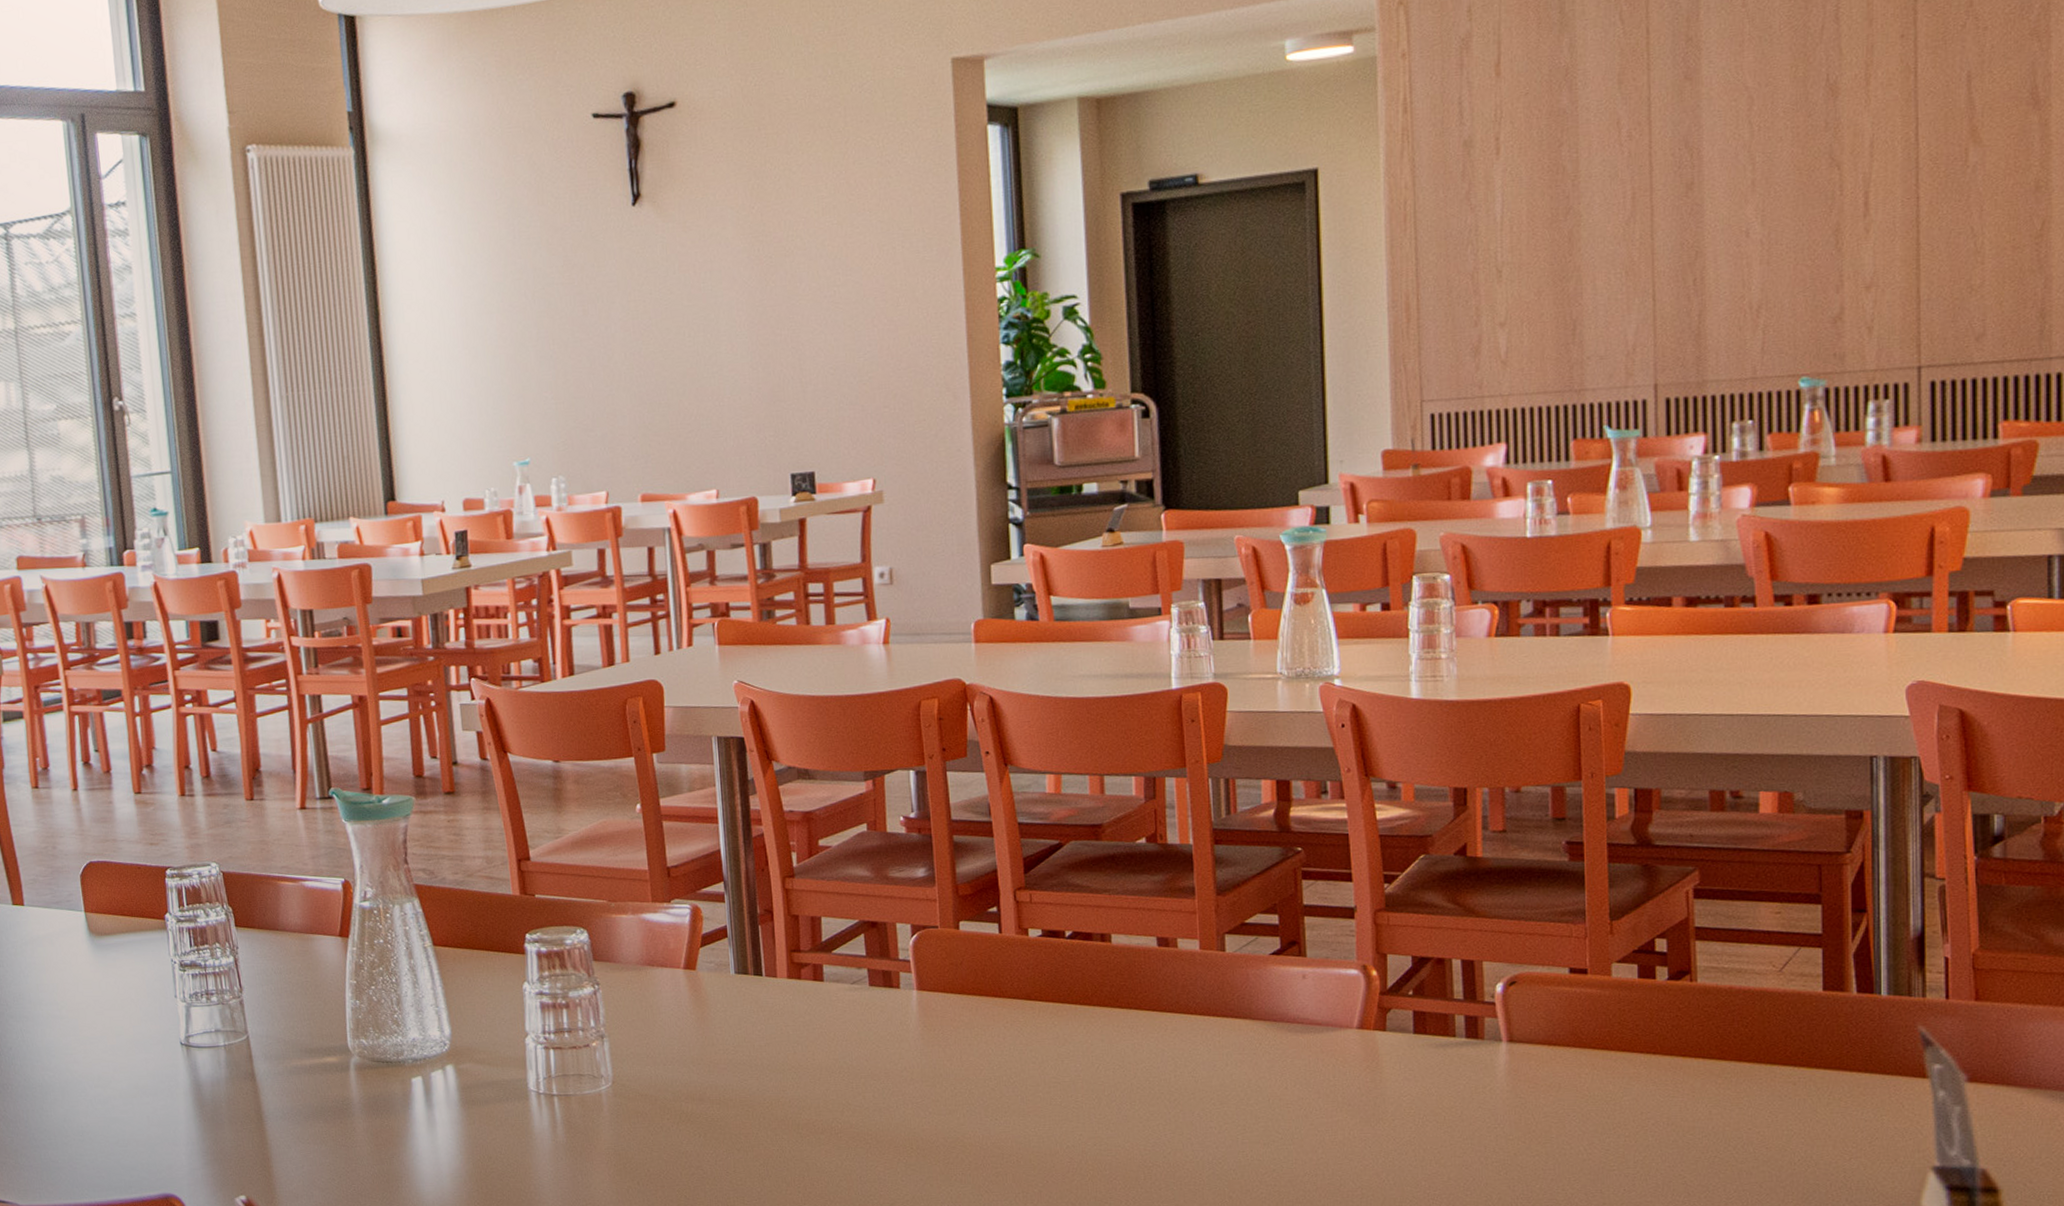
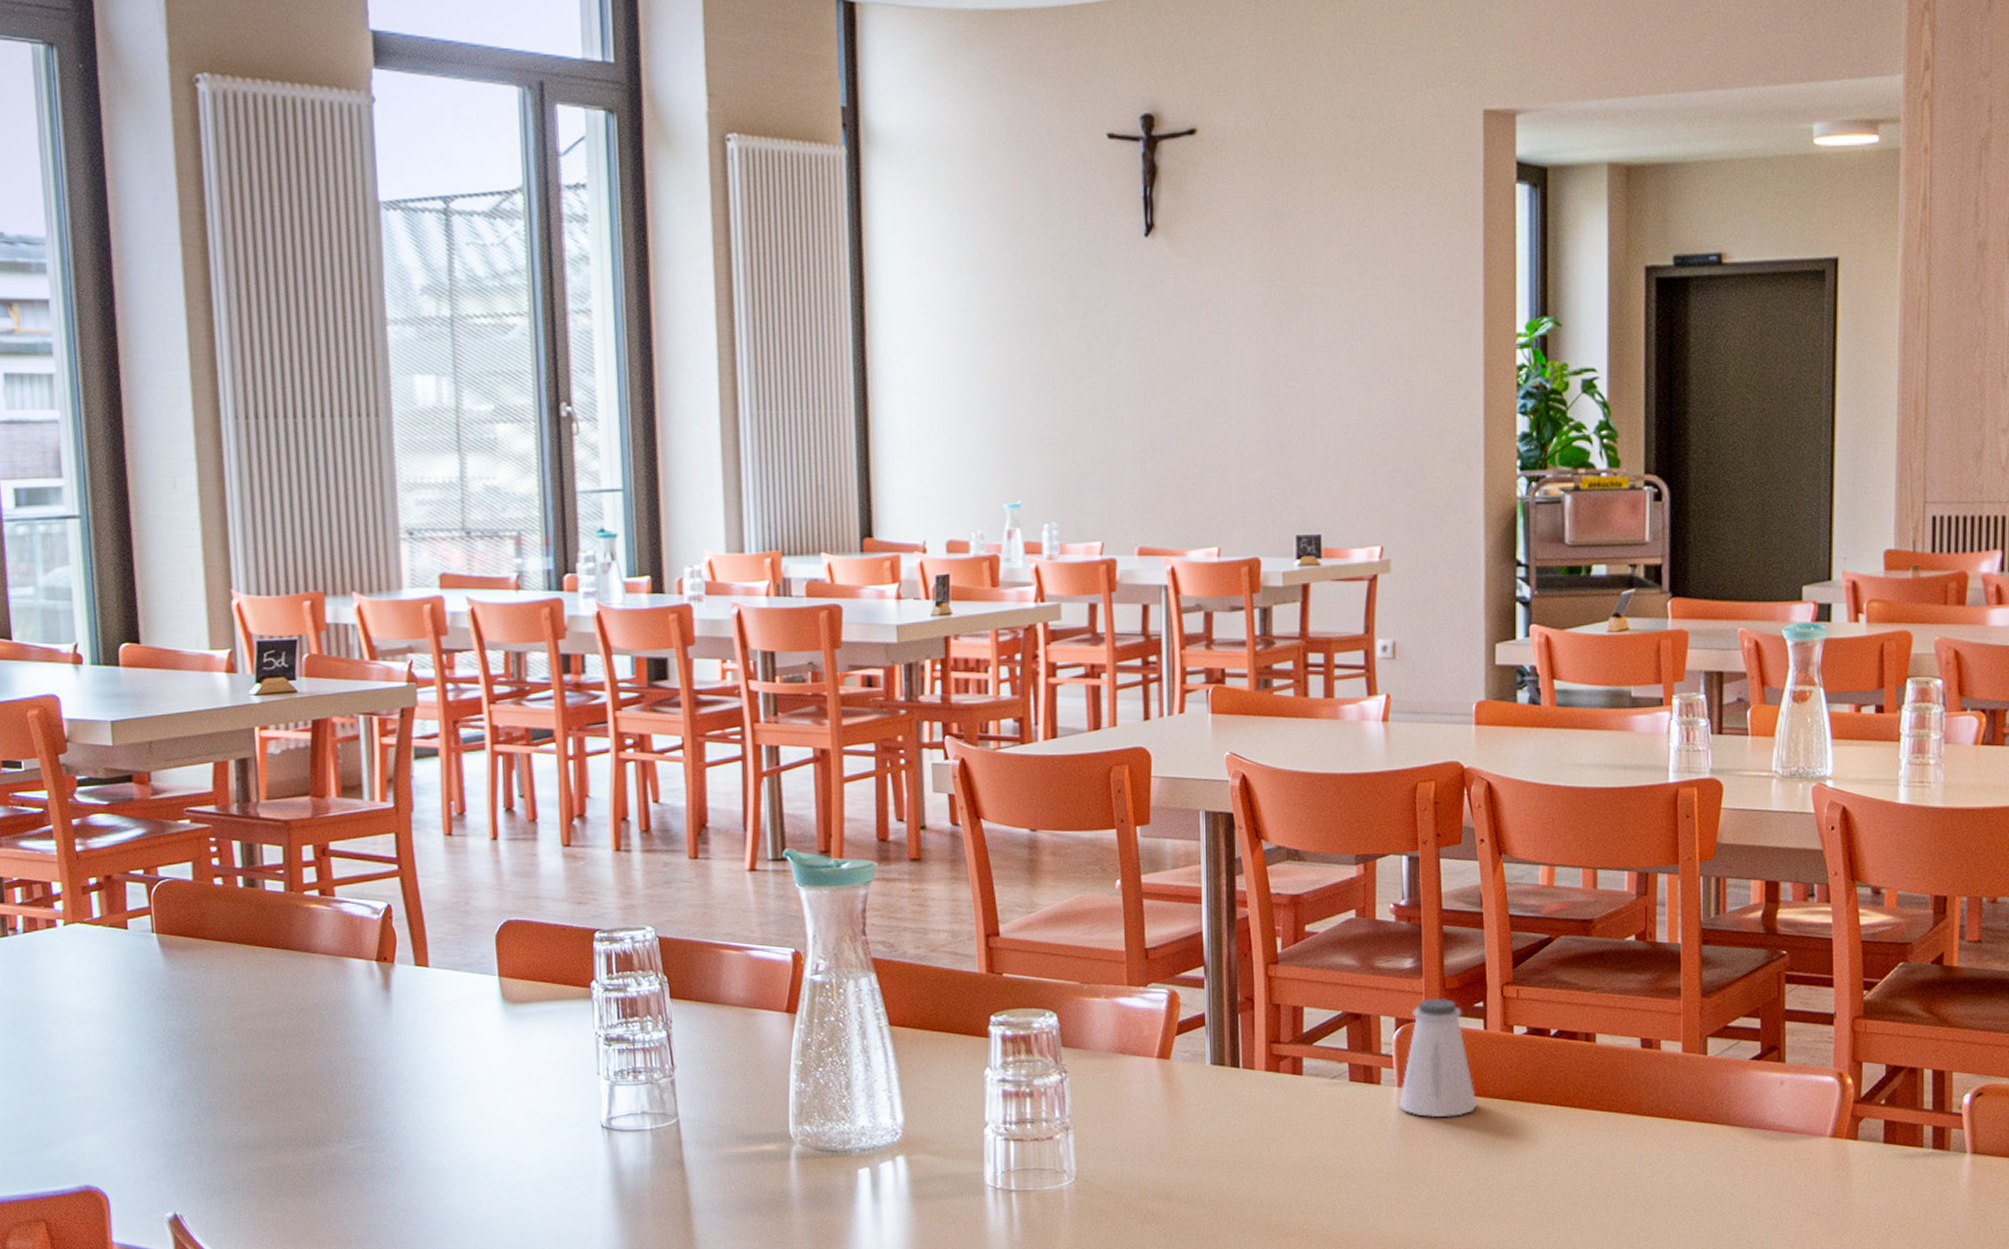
saltshaker: none [918,904,996,1019] -> present [1398,998,1477,1118]

